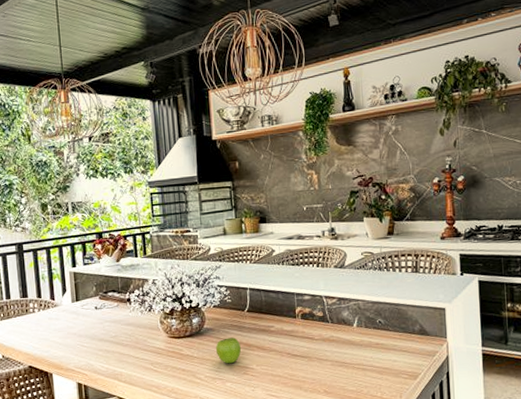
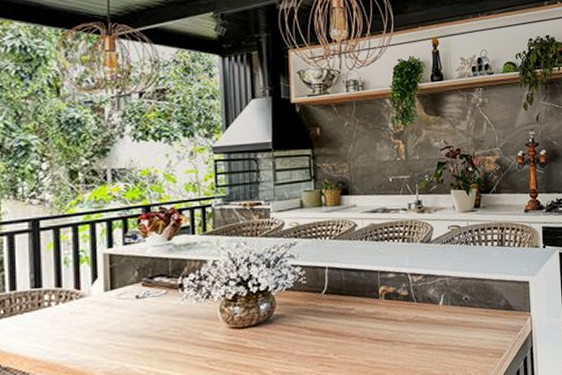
fruit: present [215,337,241,364] -> none [286,324,316,355]

